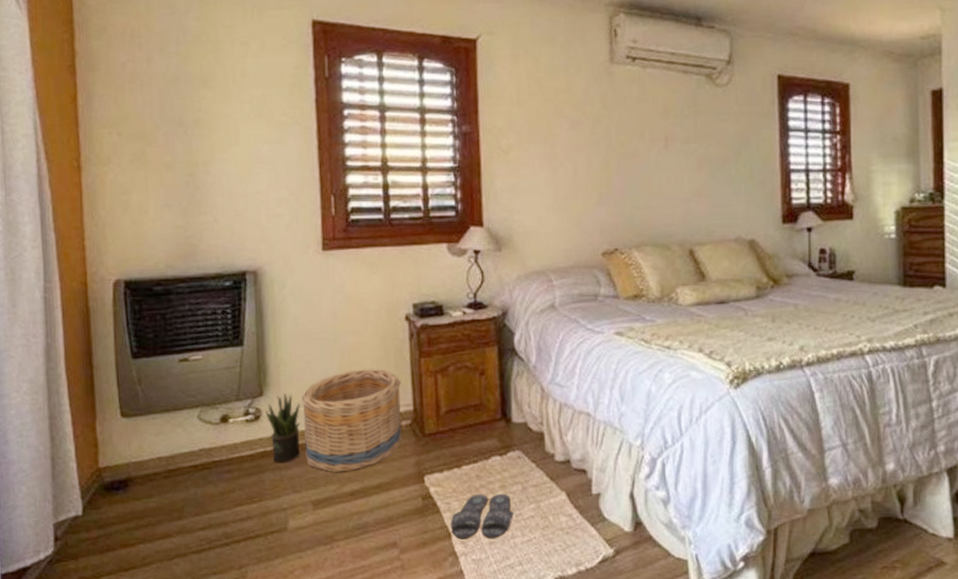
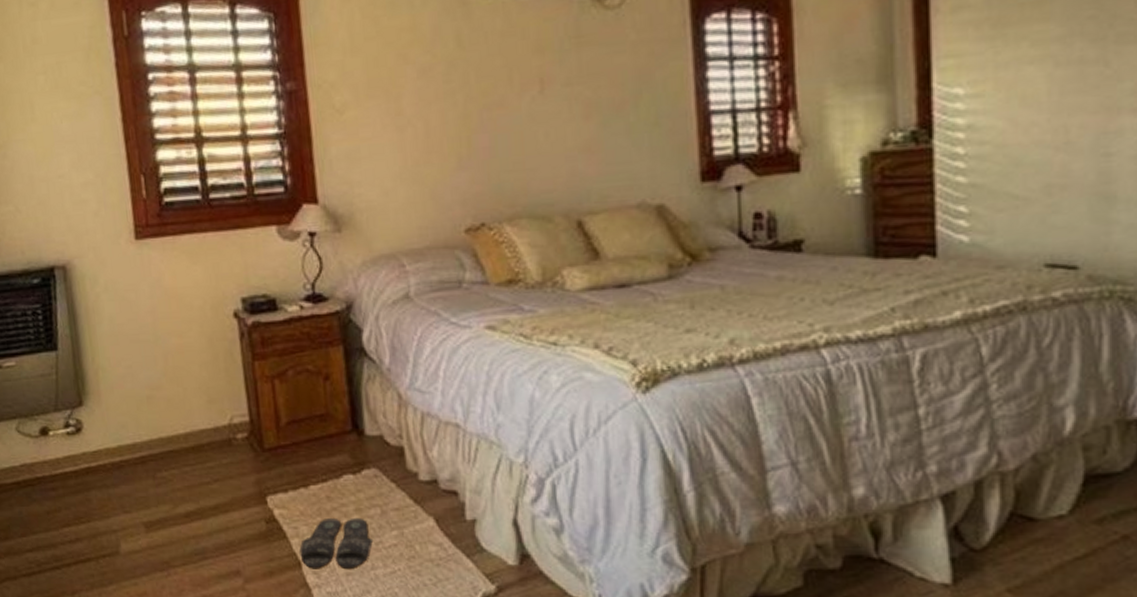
potted plant: present [265,394,300,463] -> none [87,403,127,481]
basket: present [301,369,401,472] -> none [123,375,238,491]

